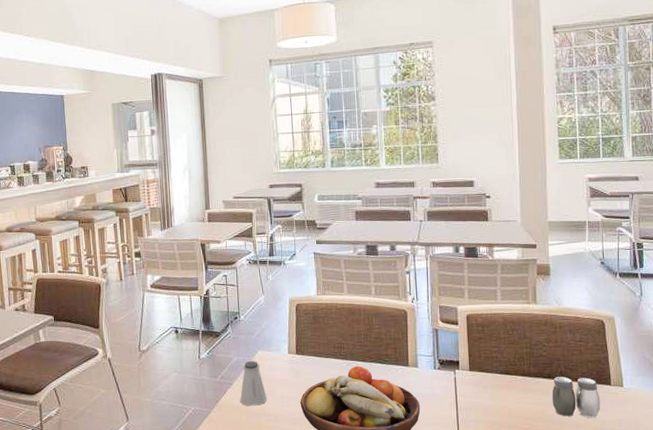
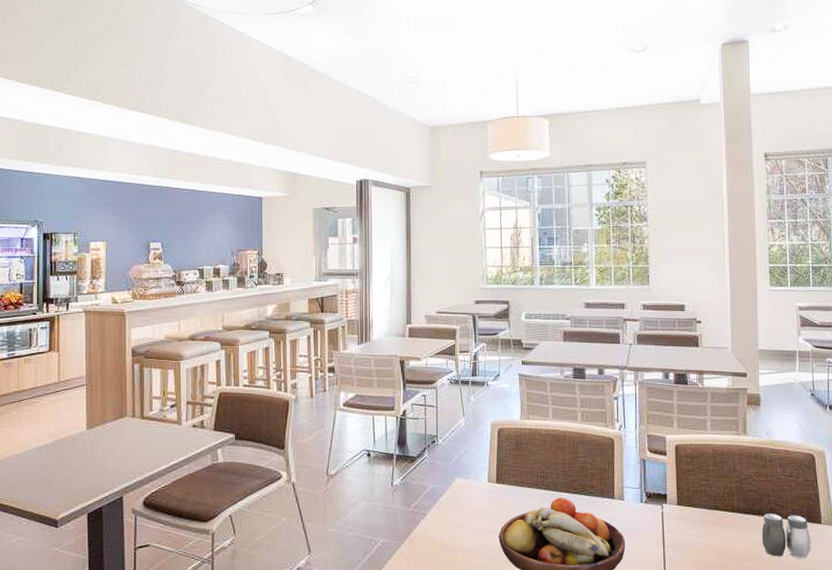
saltshaker: present [239,361,267,406] -> none [433,489,464,539]

